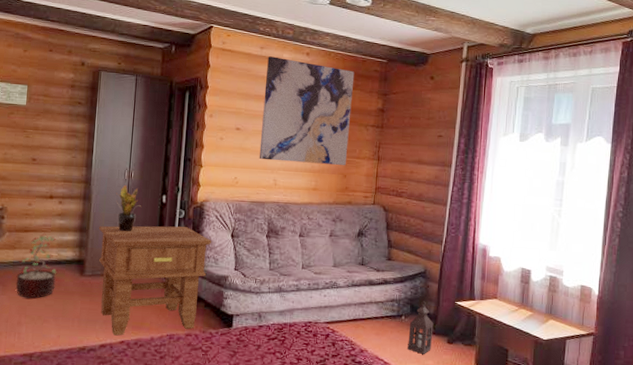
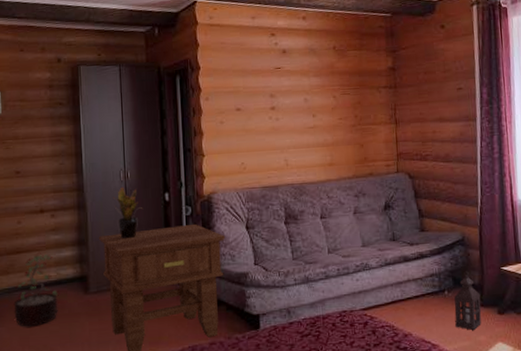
wall art: present [259,56,355,165] -> none [261,25,362,140]

